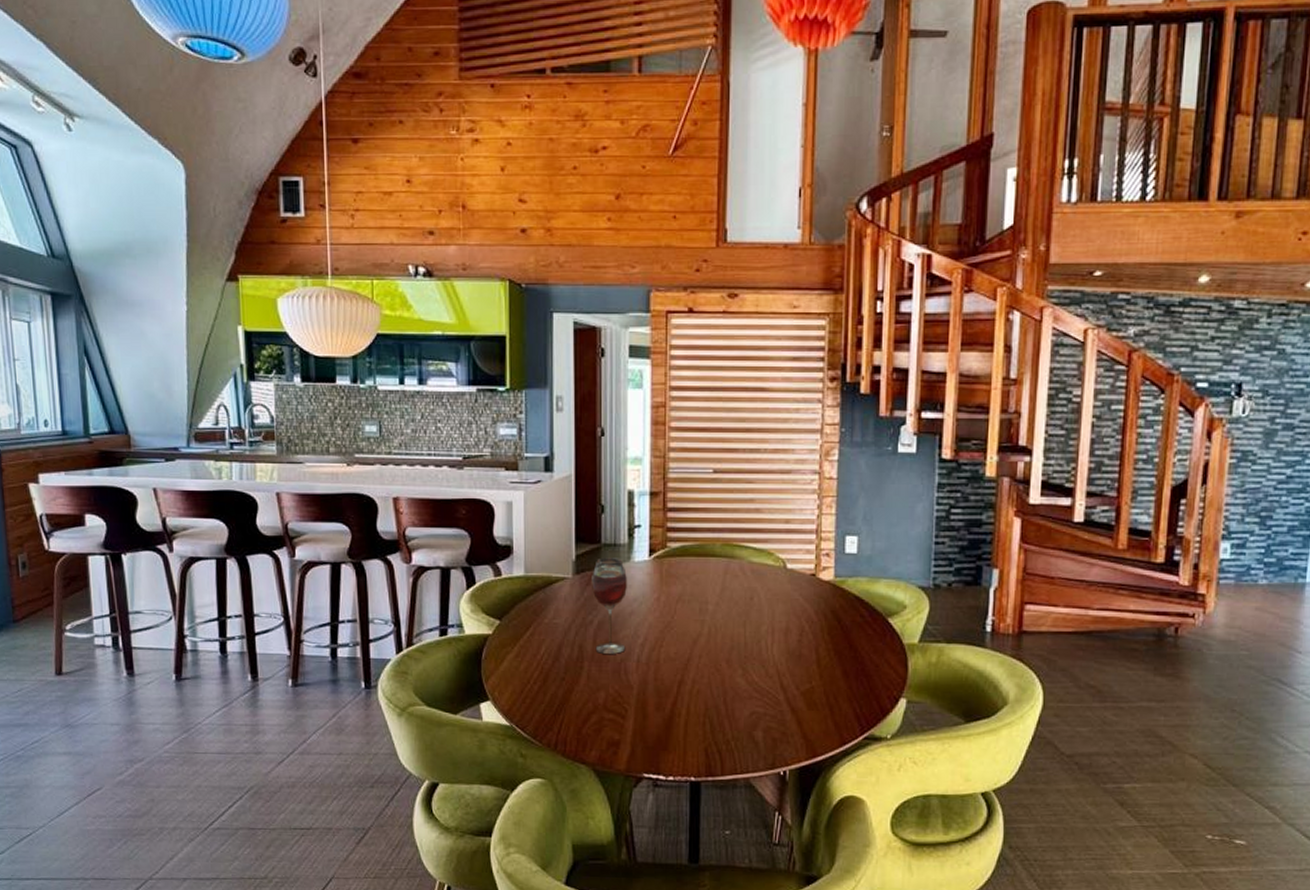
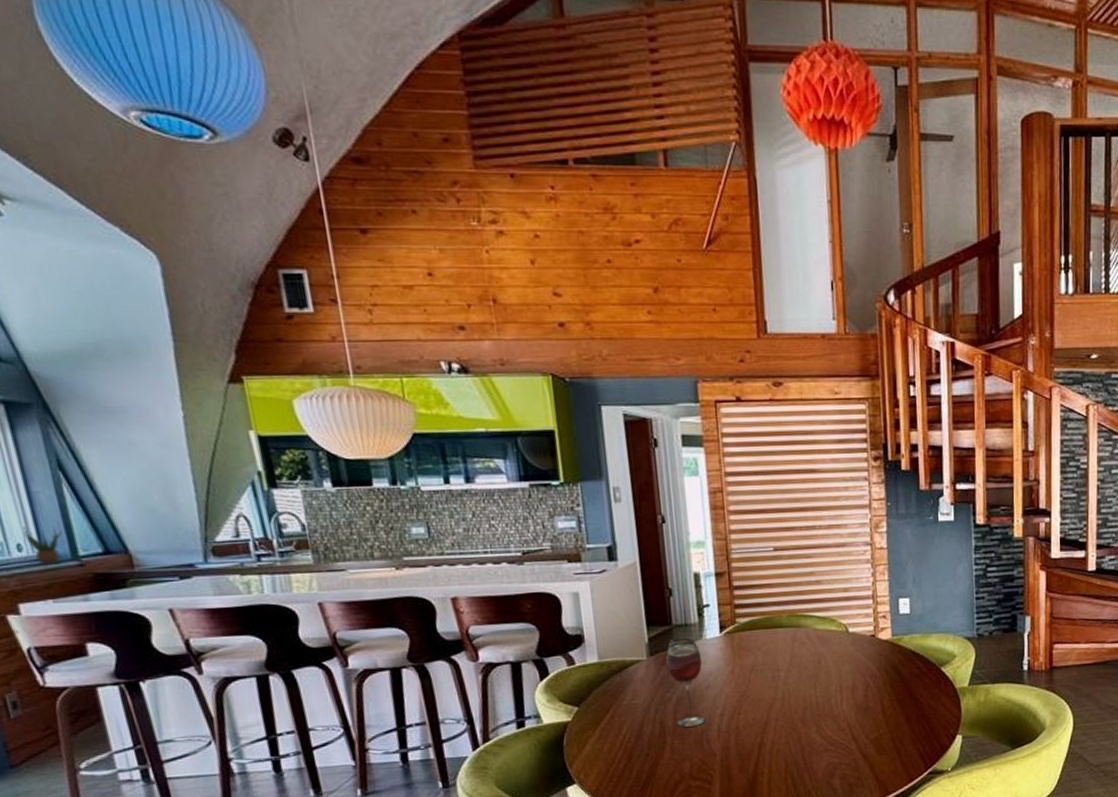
potted plant: none [51,404,80,440] -> present [23,526,63,565]

